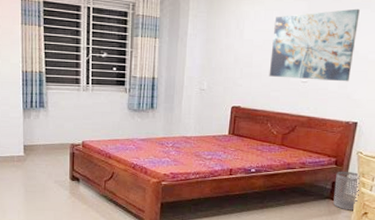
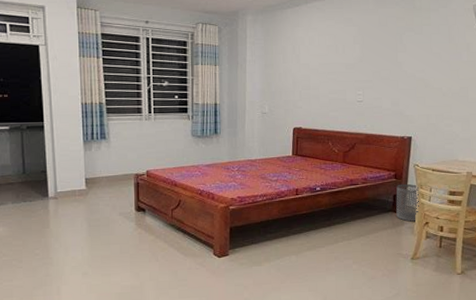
wall art: present [269,8,360,82] -> none [326,32,405,100]

